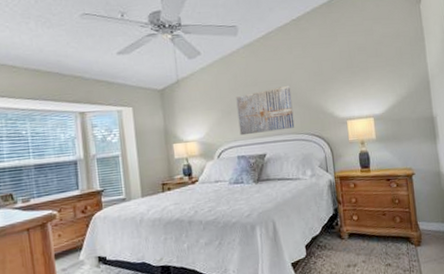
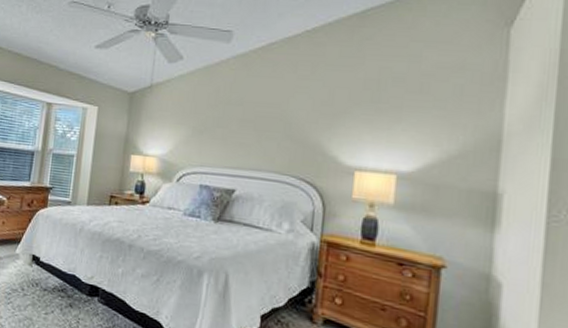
wall art: present [236,85,295,136] -> none [208,111,285,166]

